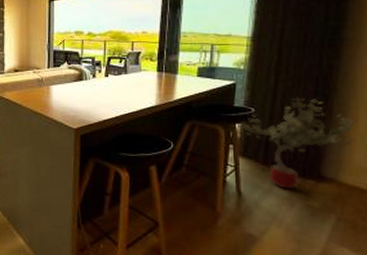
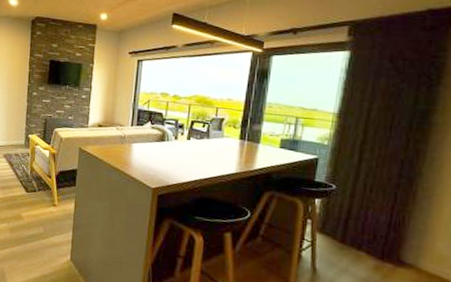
potted tree: present [239,97,357,189] -> none [318,177,442,271]

